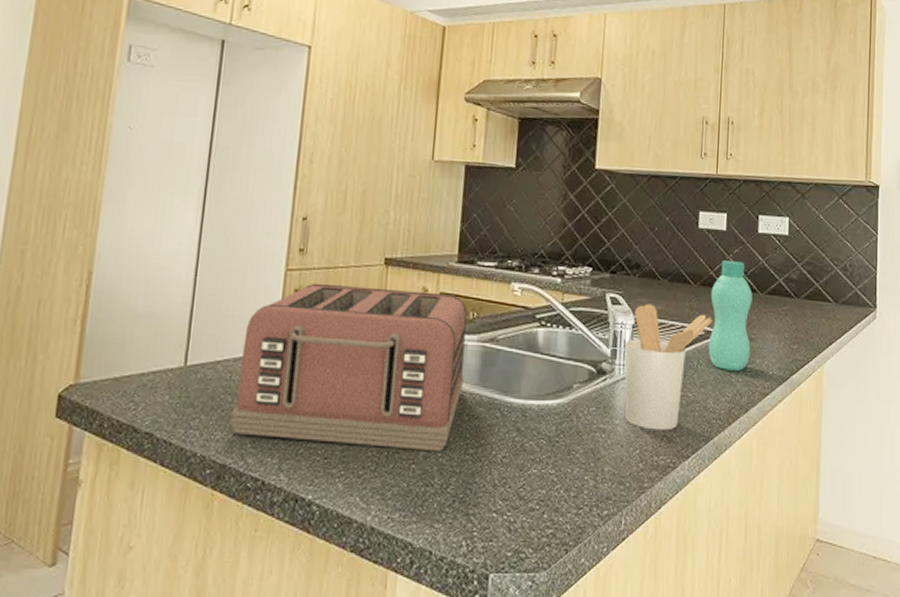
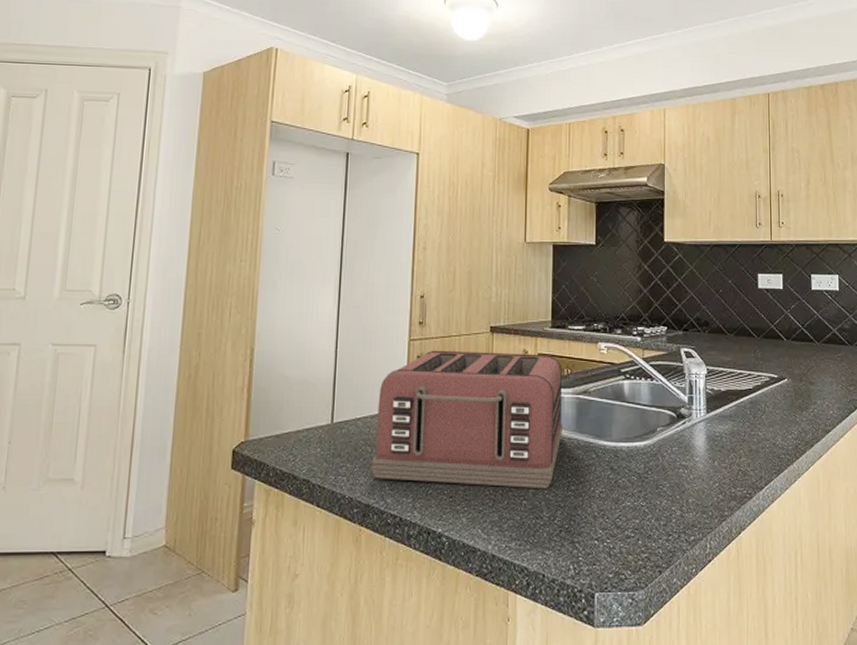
utensil holder: present [624,303,713,431] -> none [700,356,777,465]
bottle: present [708,260,753,371] -> none [772,315,811,411]

